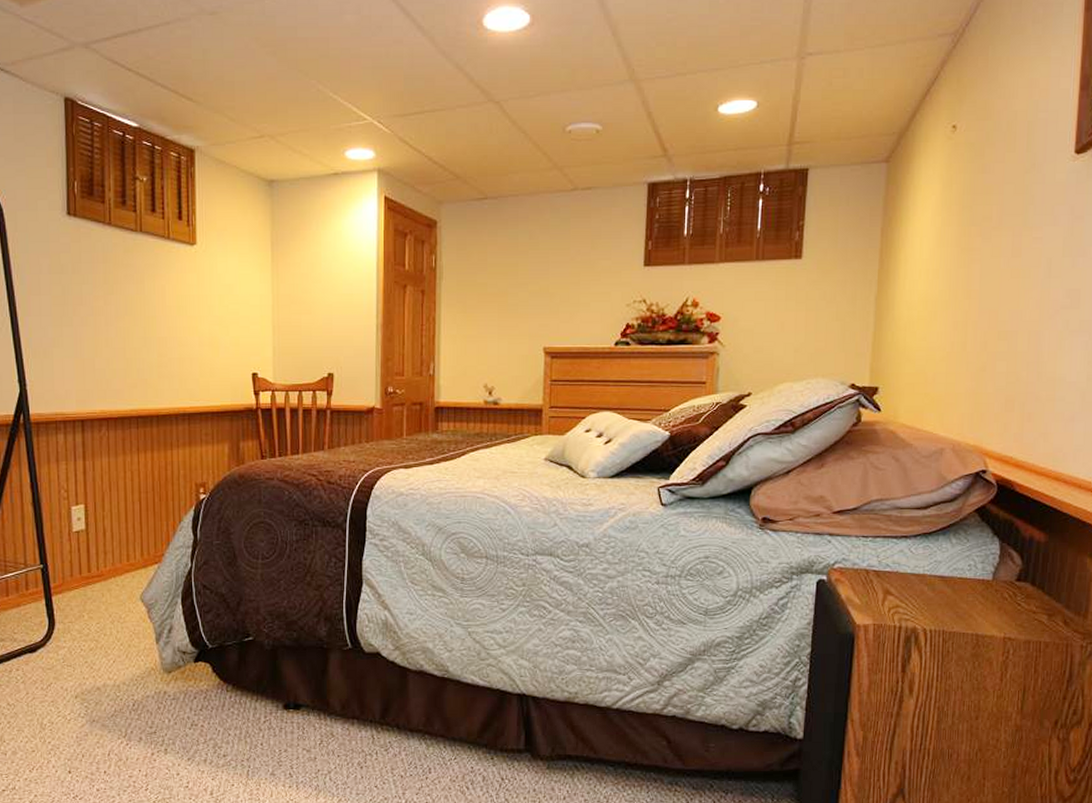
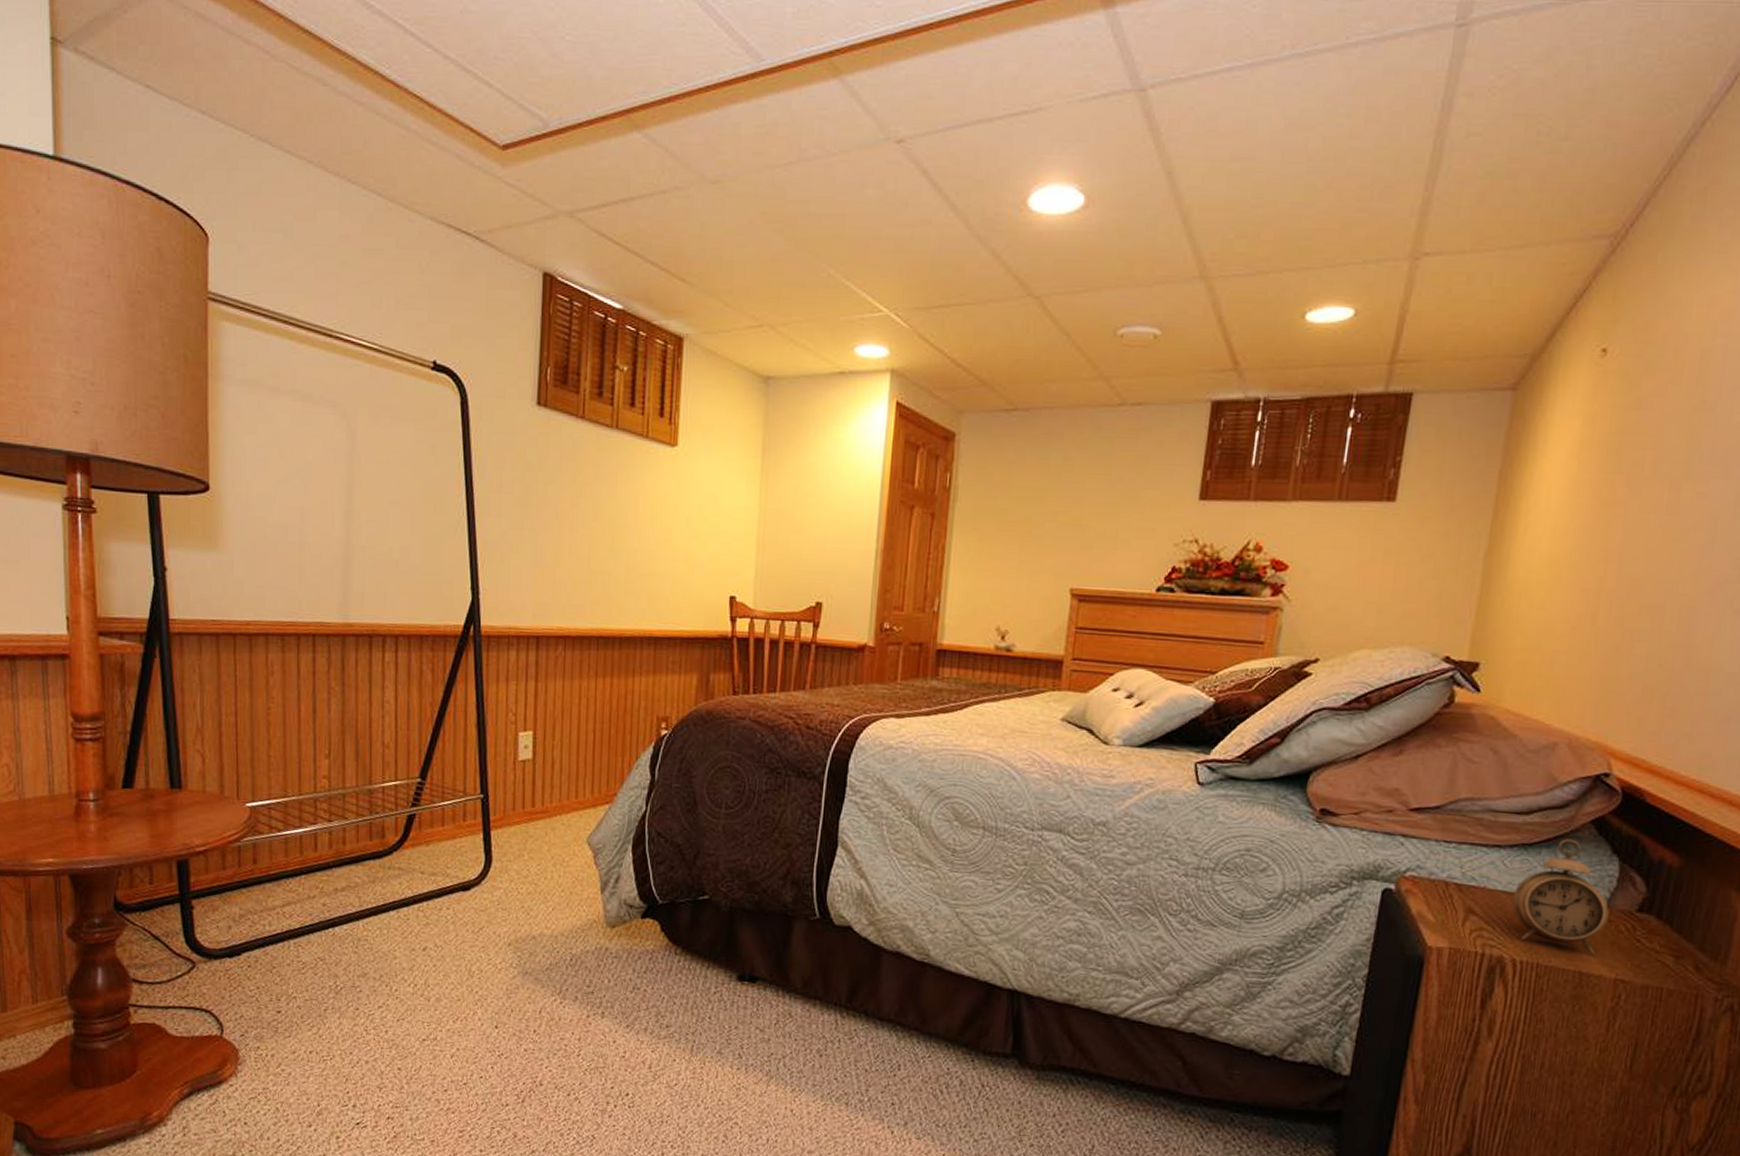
alarm clock: none [919,526,995,620] -> present [1511,839,1609,956]

